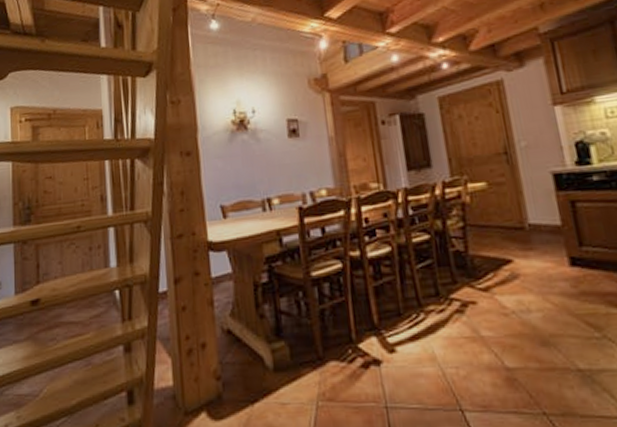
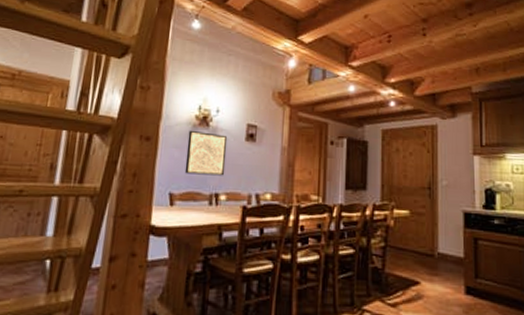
wall art: none [228,135,273,183] -> present [184,130,228,176]

